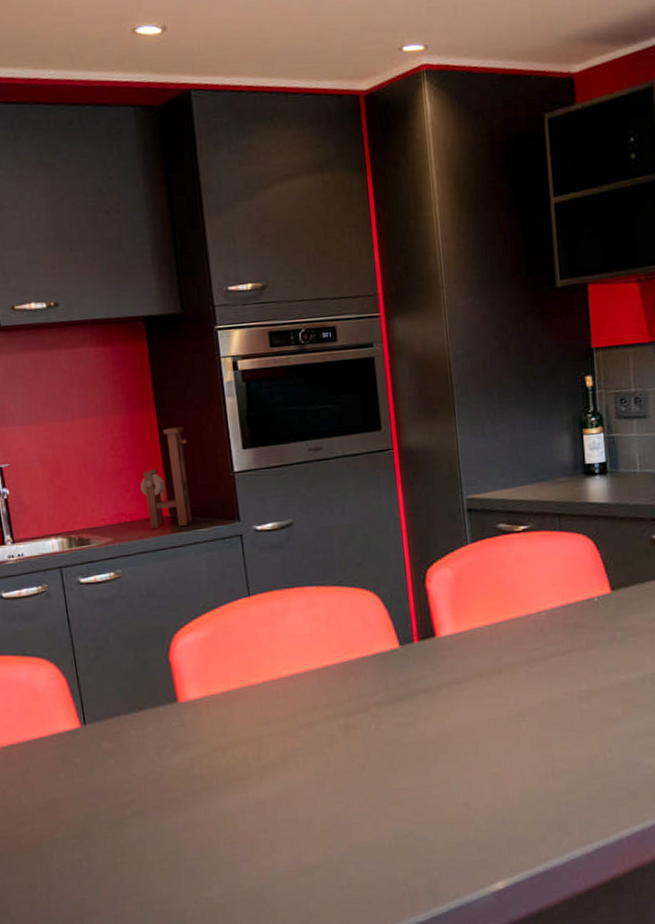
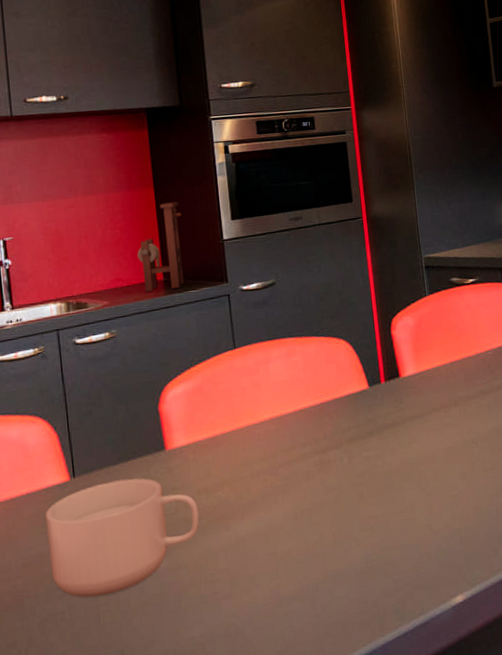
cup: none [58,729,216,848] -> present [46,478,200,598]

